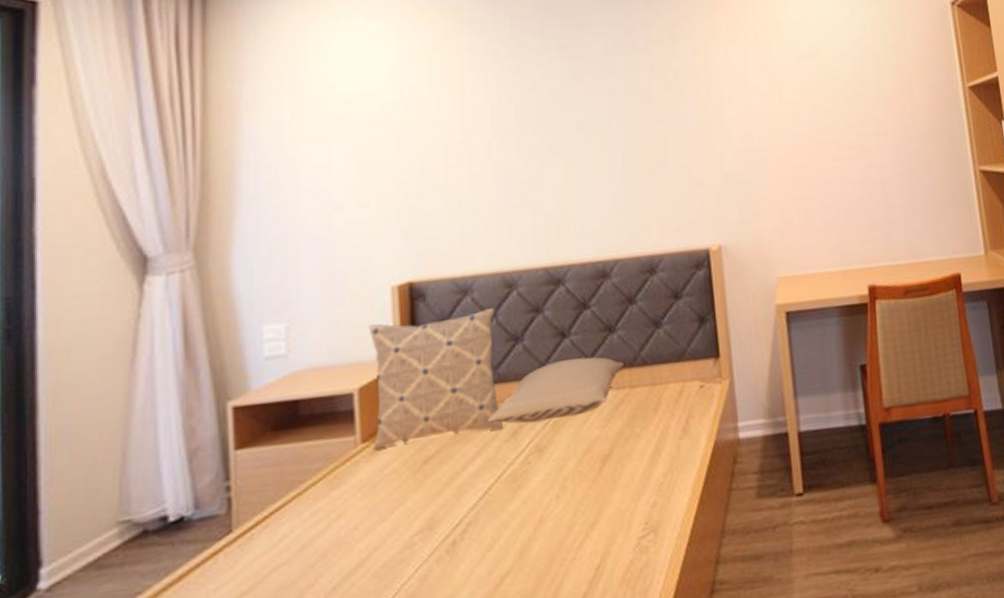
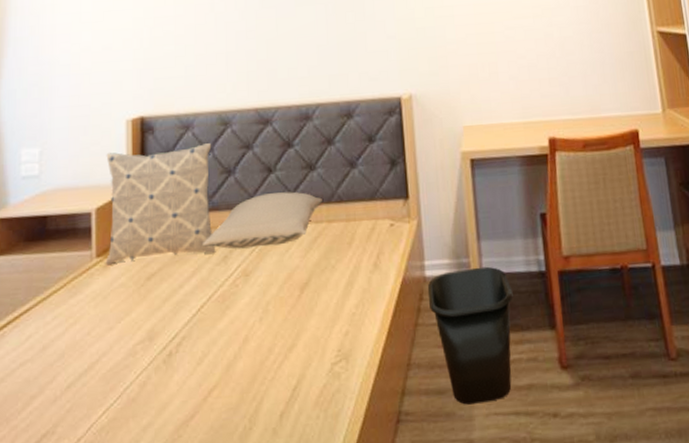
waste bin: none [741,423,833,568] -> present [427,266,513,405]

